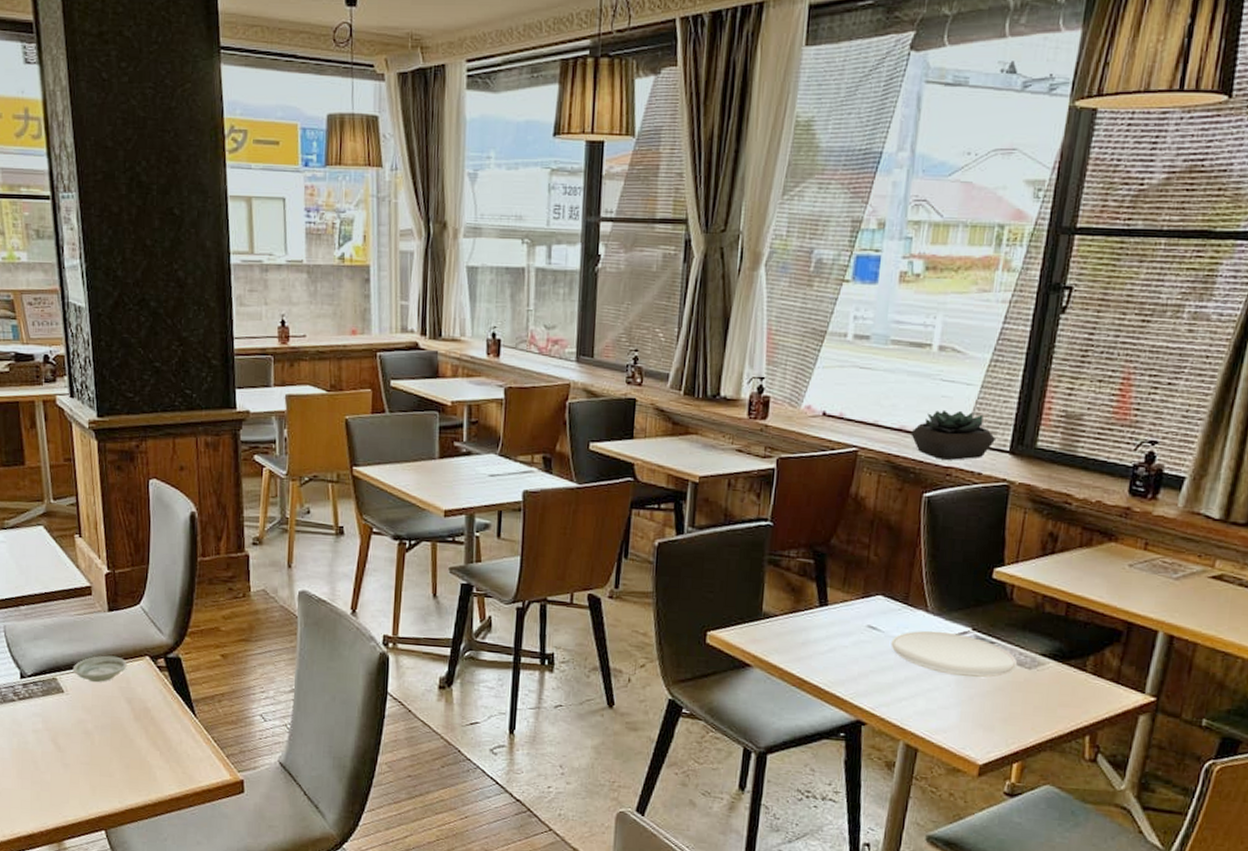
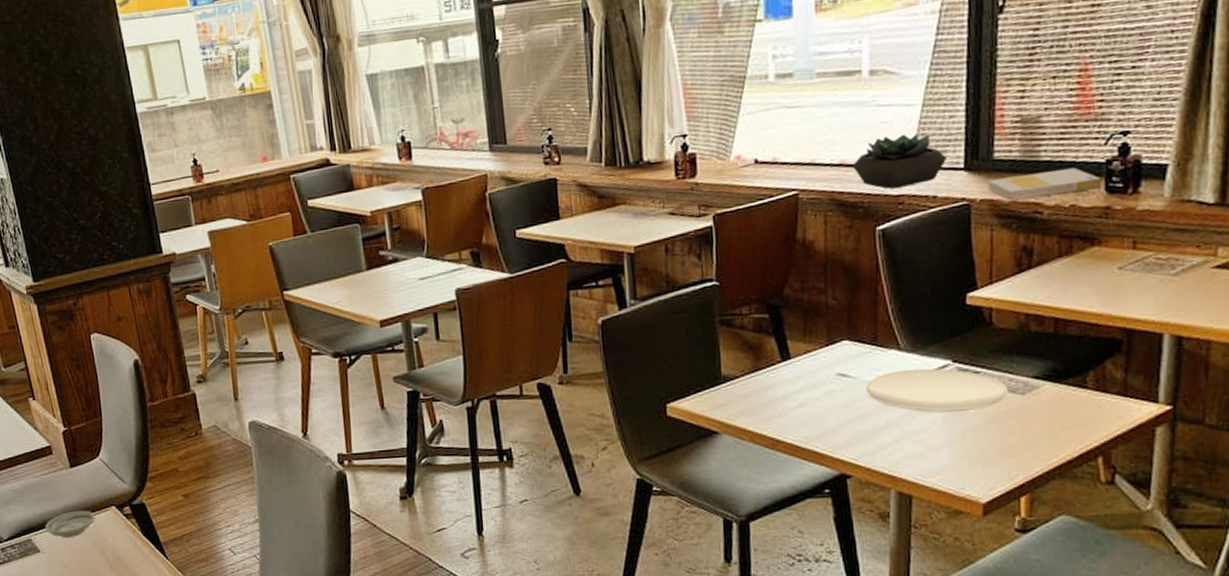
book: none [1027,465,1127,490] -> present [987,167,1102,201]

